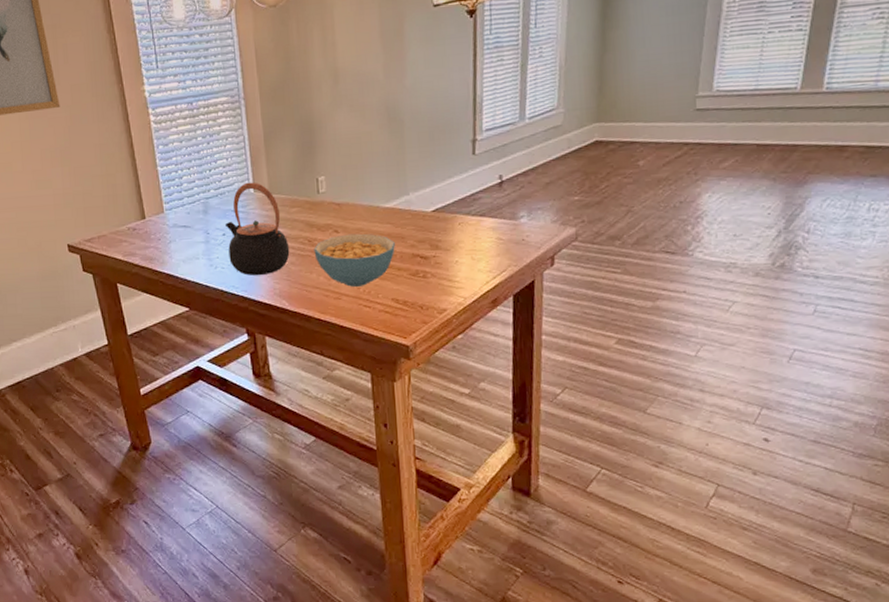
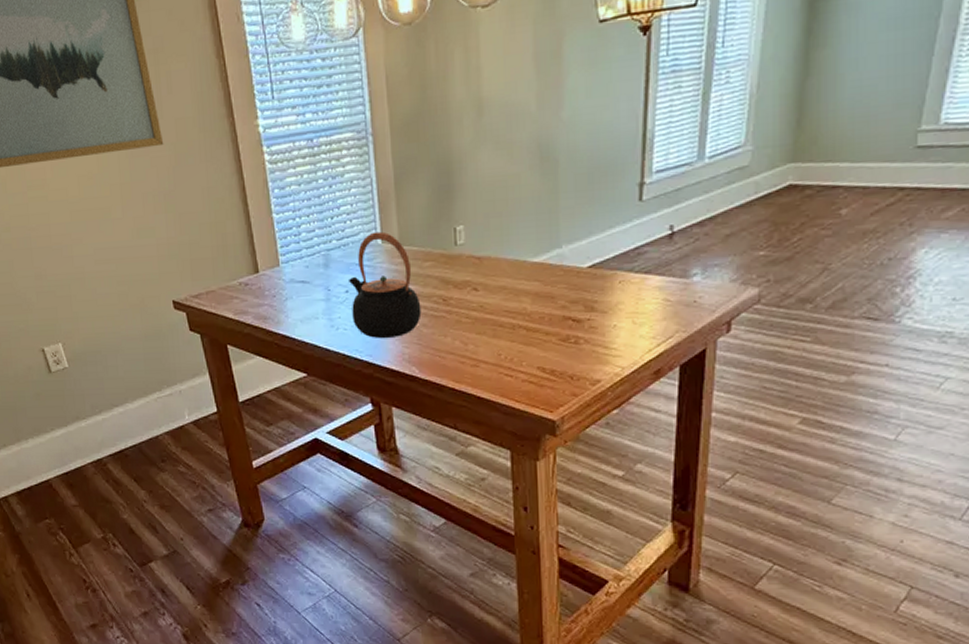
cereal bowl: present [314,233,395,287] -> none [449,292,543,353]

